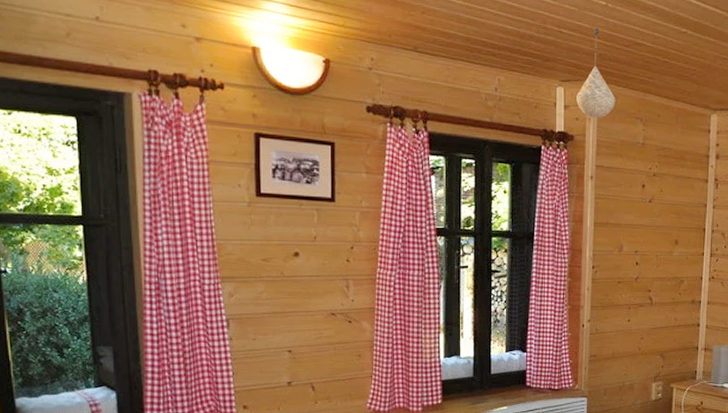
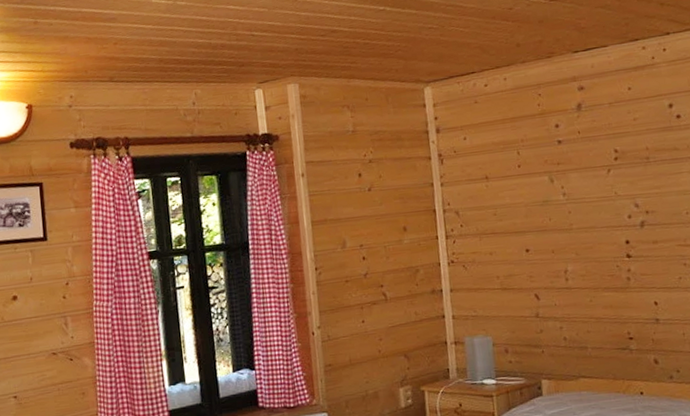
pendant light: present [577,27,616,119] -> none [276,23,319,115]

